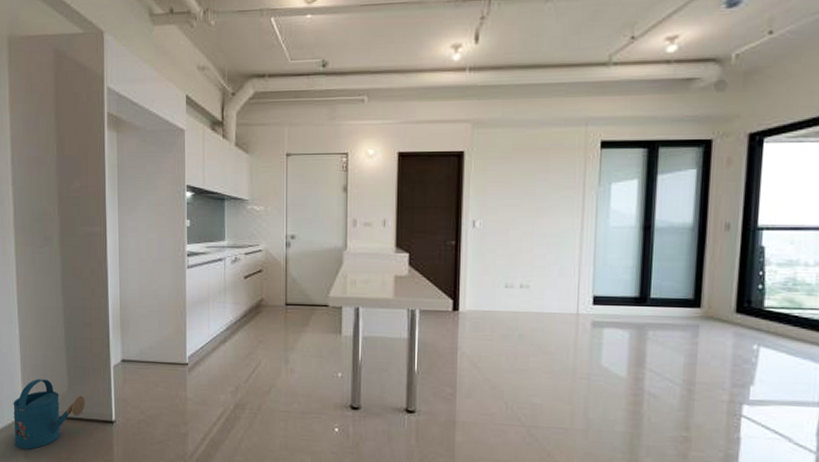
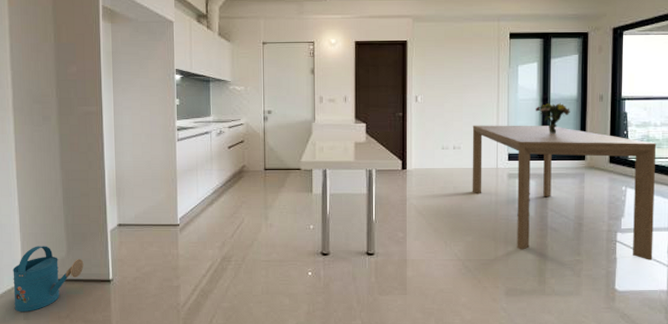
dining table: none [543,258,807,444] -> present [472,125,657,260]
bouquet: none [632,231,682,272] -> present [535,102,570,134]

